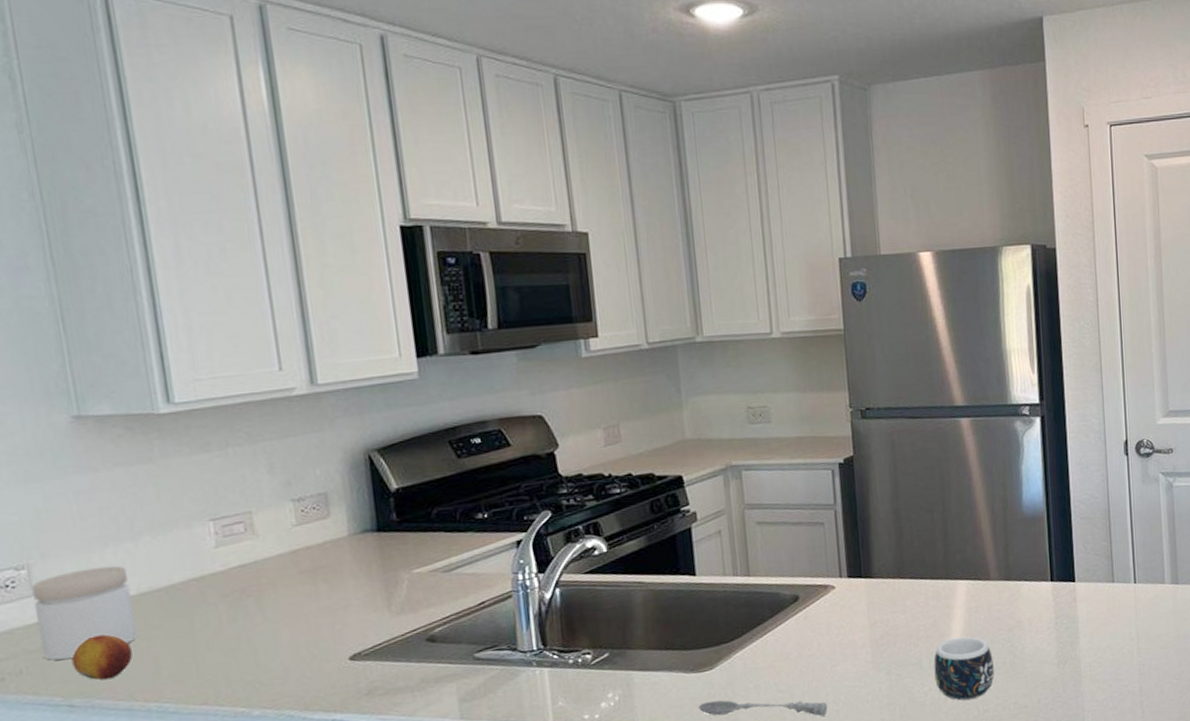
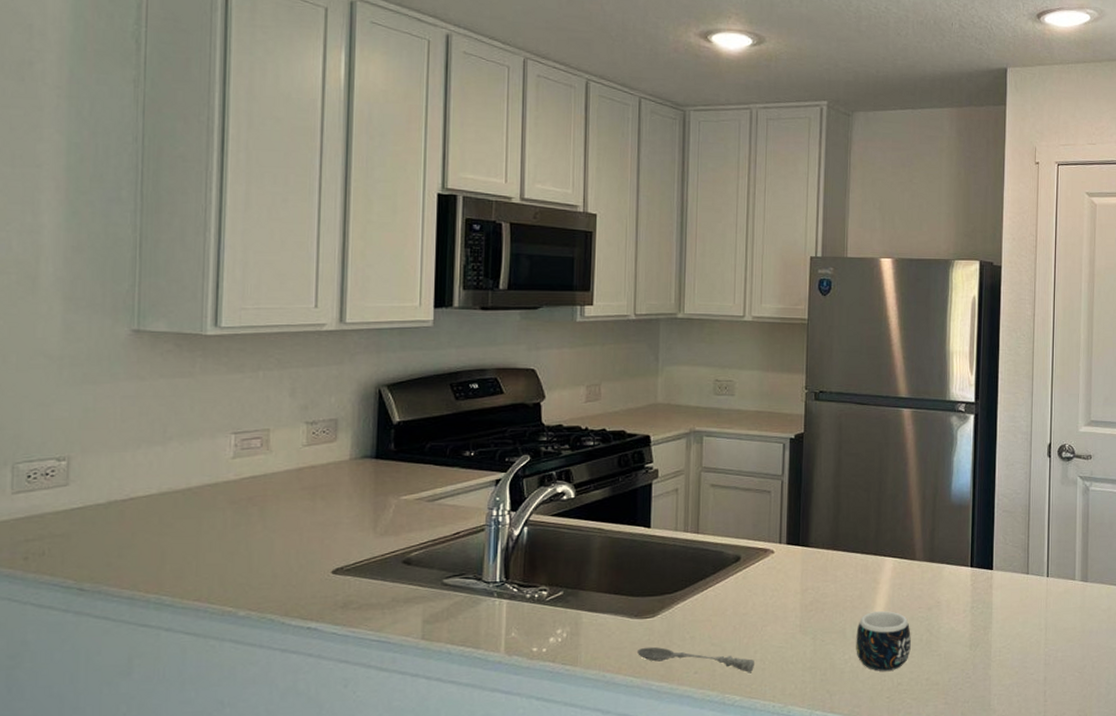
jar: present [31,565,138,661] -> none [66,465,153,547]
fruit: present [71,634,133,680] -> none [89,527,143,569]

